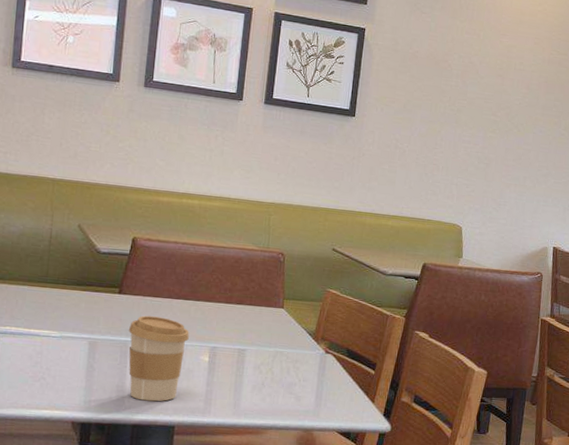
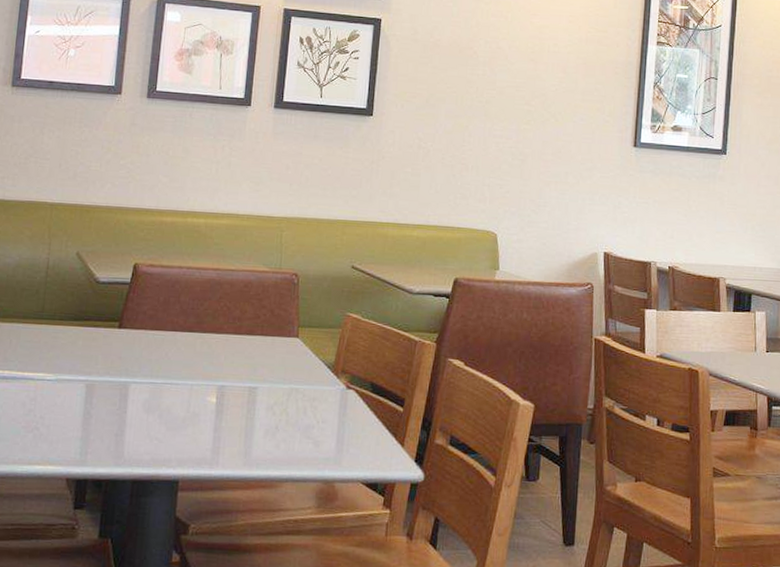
coffee cup: present [128,315,189,402] -> none [128,352,195,452]

